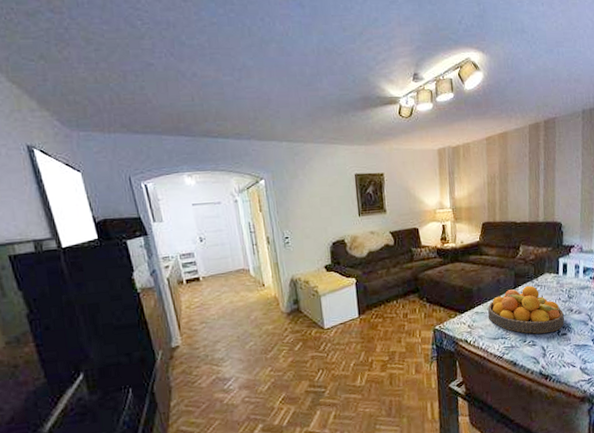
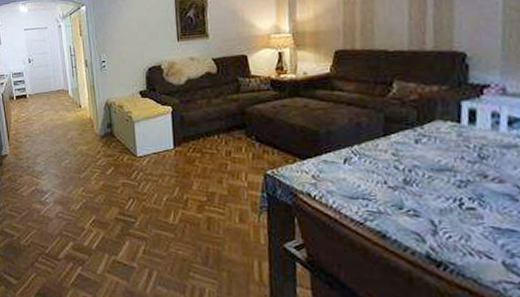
fruit bowl: present [488,285,564,334] -> none [341,134,472,202]

